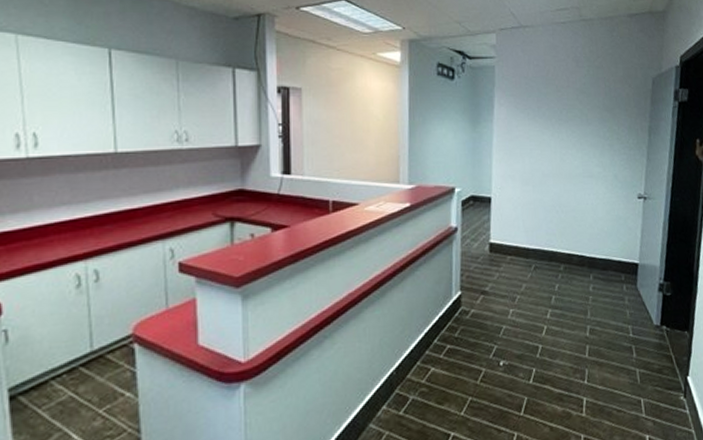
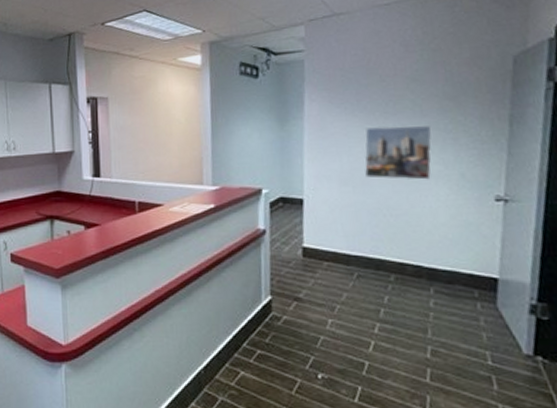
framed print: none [542,131,595,180] -> present [364,125,432,180]

